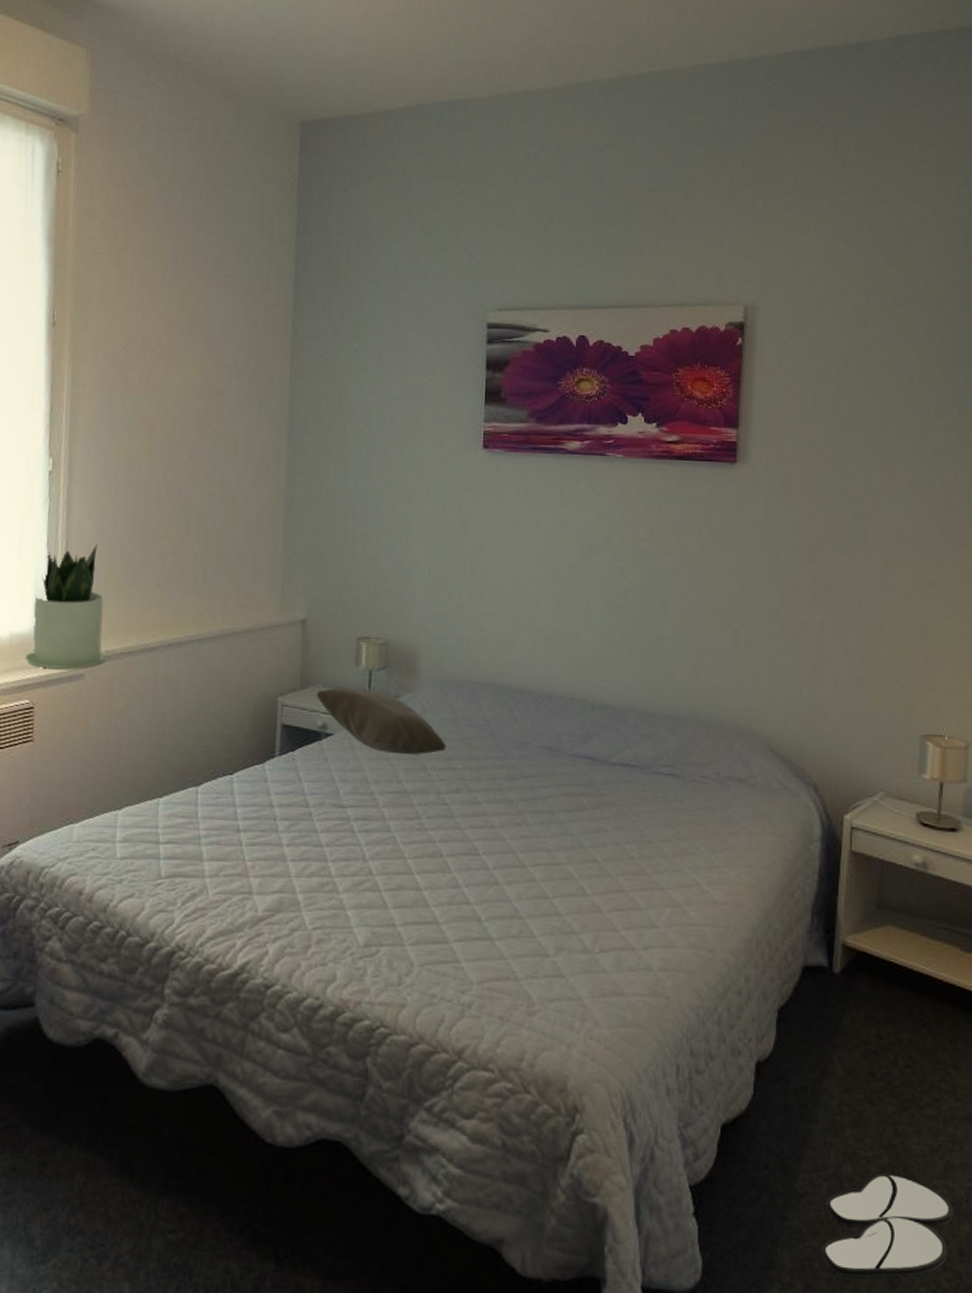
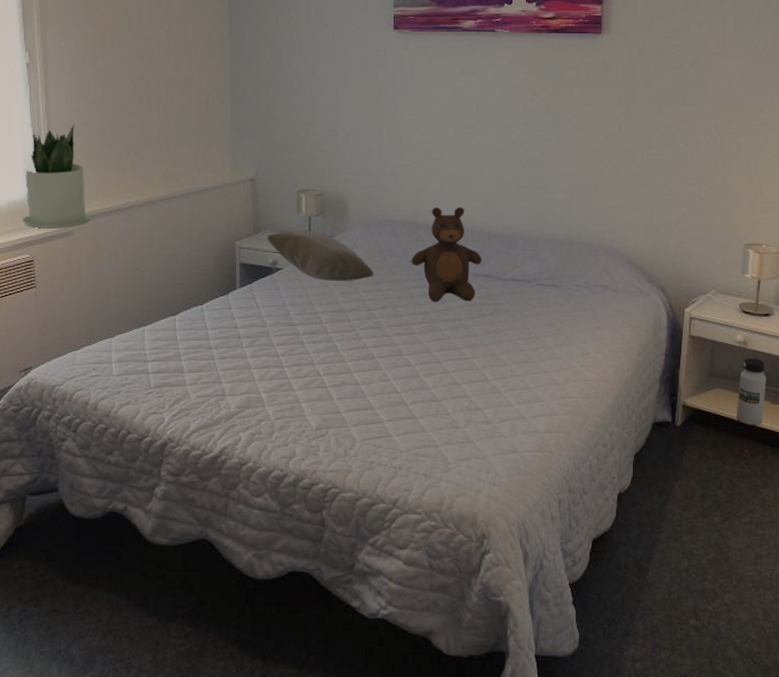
teddy bear: none [493,667,584,789] -> present [411,206,483,301]
slippers: present [821,1173,954,1278] -> none [665,565,761,637]
water bottle: none [915,885,955,980] -> present [737,357,767,425]

